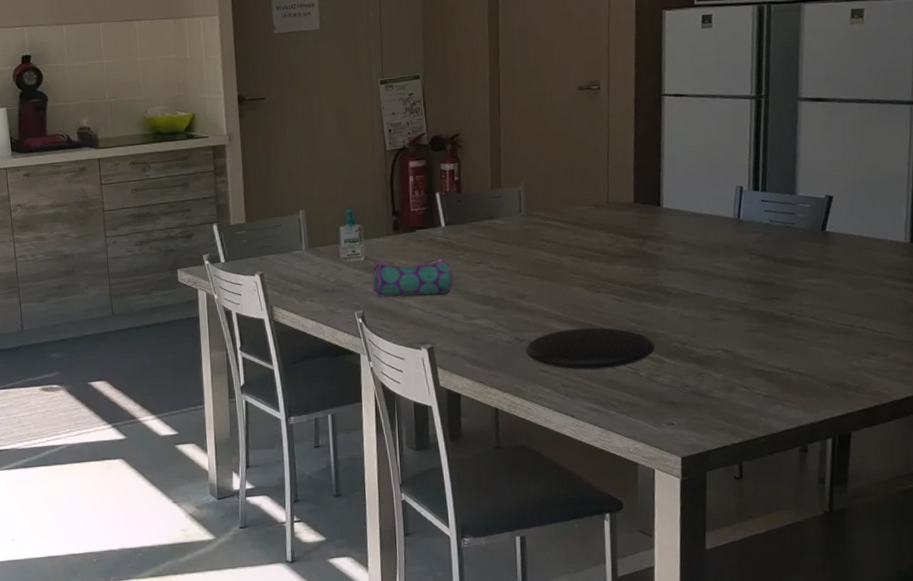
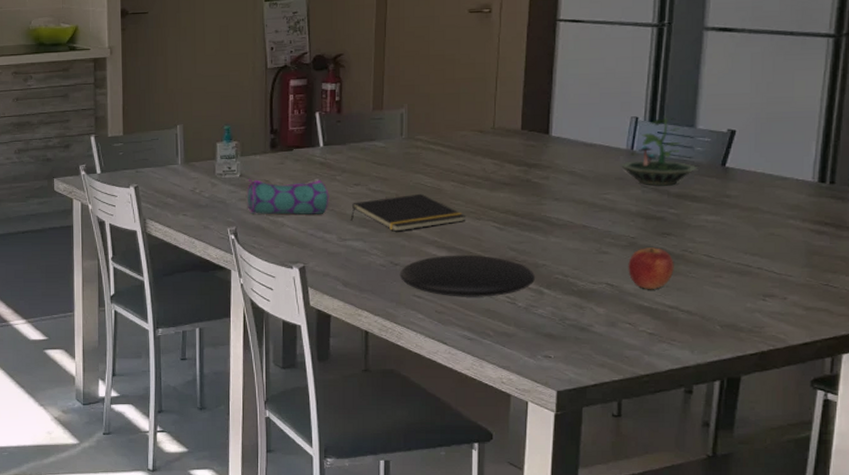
notepad: none [475,269,587,308] -> present [350,193,466,232]
terrarium: none [729,186,800,253] -> present [621,118,697,186]
apple: none [741,312,784,354] -> present [628,247,674,290]

